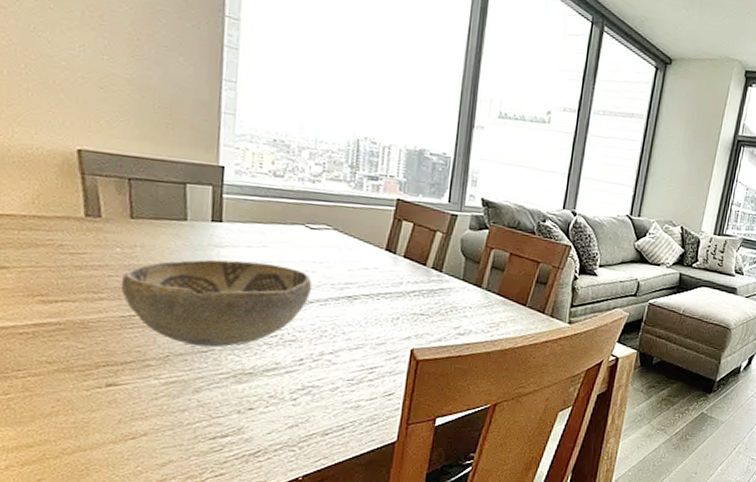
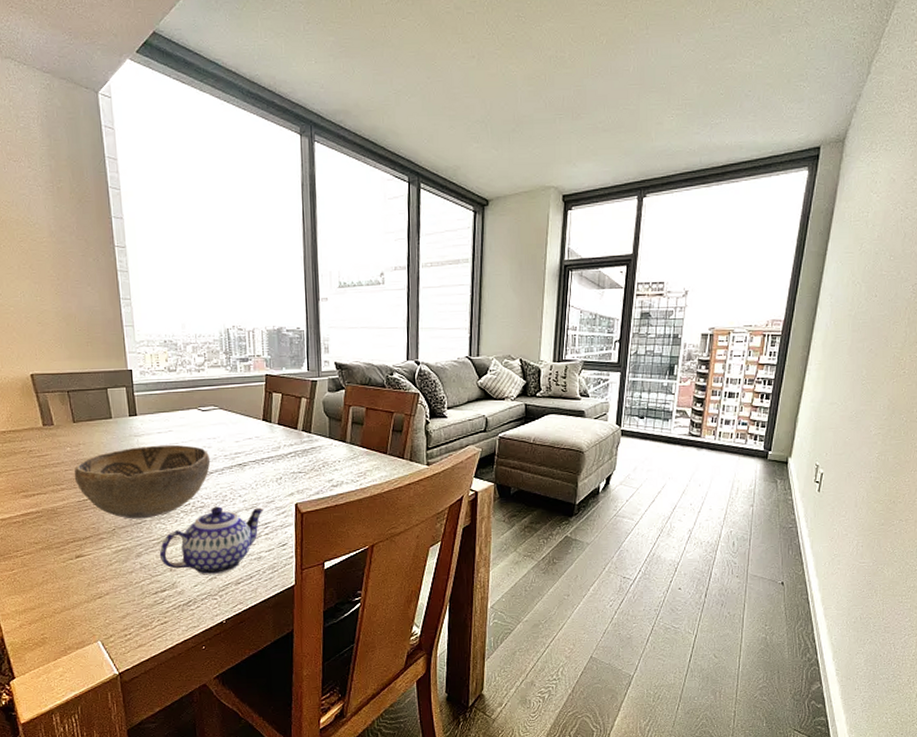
teapot: none [225,342,372,423] -> present [159,506,265,575]

